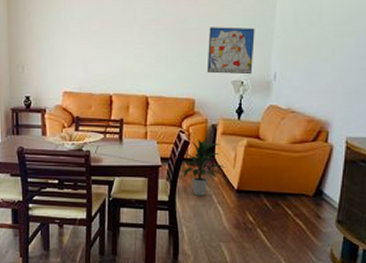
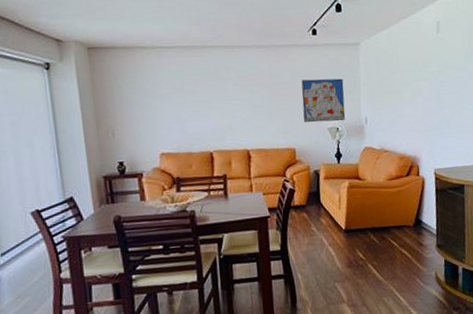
indoor plant: present [183,139,226,196] -> none [291,185,332,241]

